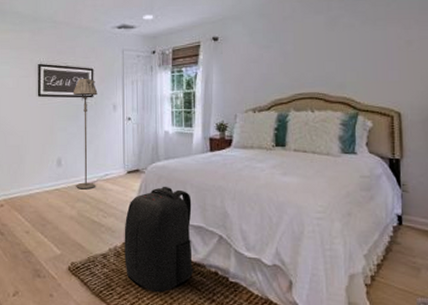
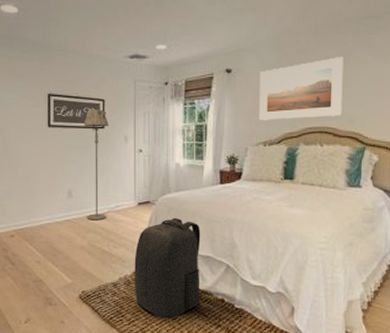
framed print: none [246,23,332,87] -> present [259,57,344,120]

